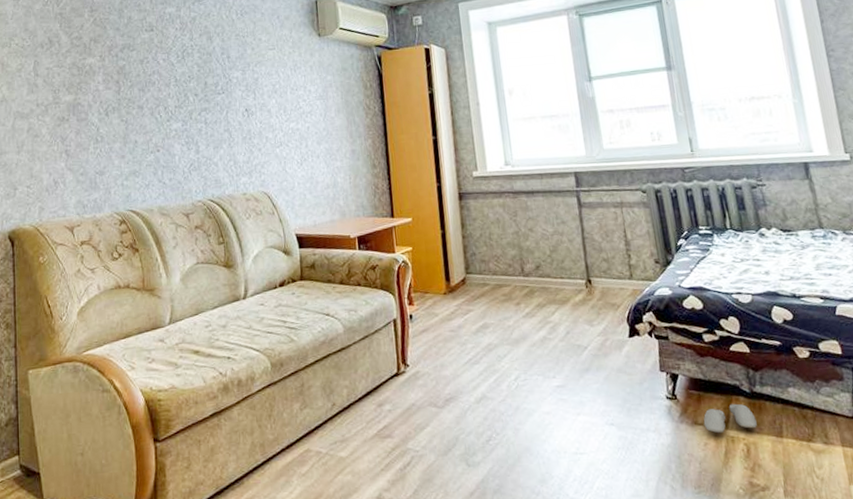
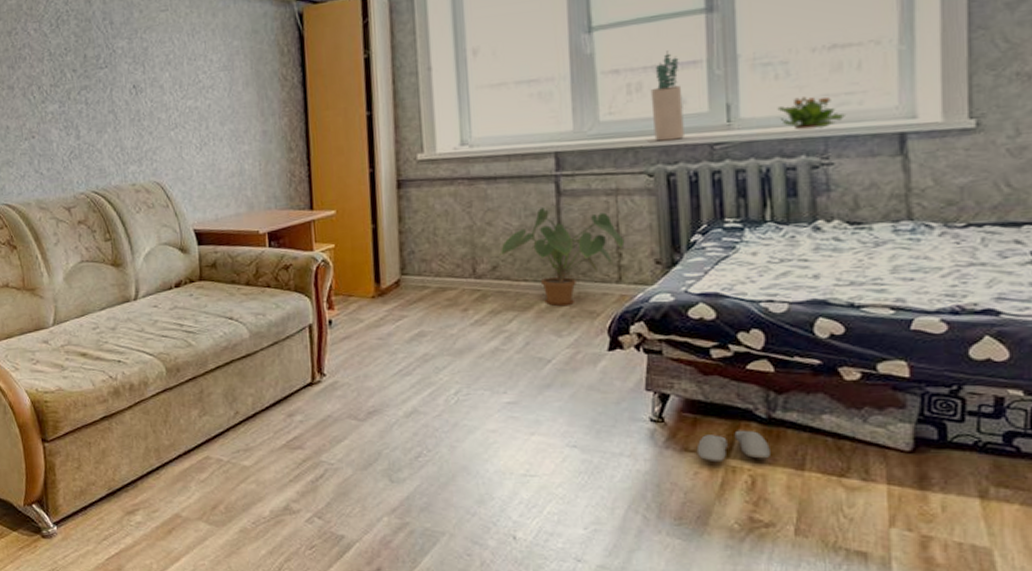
house plant: none [540,216,632,300] -> present [499,206,625,307]
vase: none [636,97,664,165] -> present [650,50,684,141]
potted flower: none [723,134,768,159] -> present [777,96,845,131]

